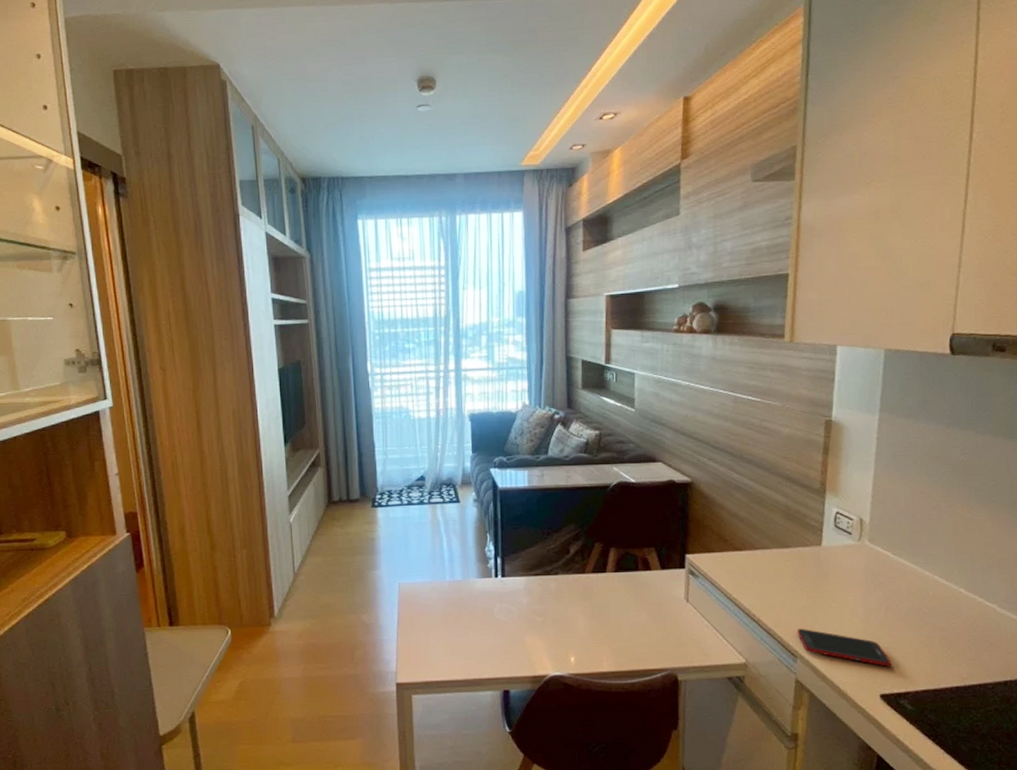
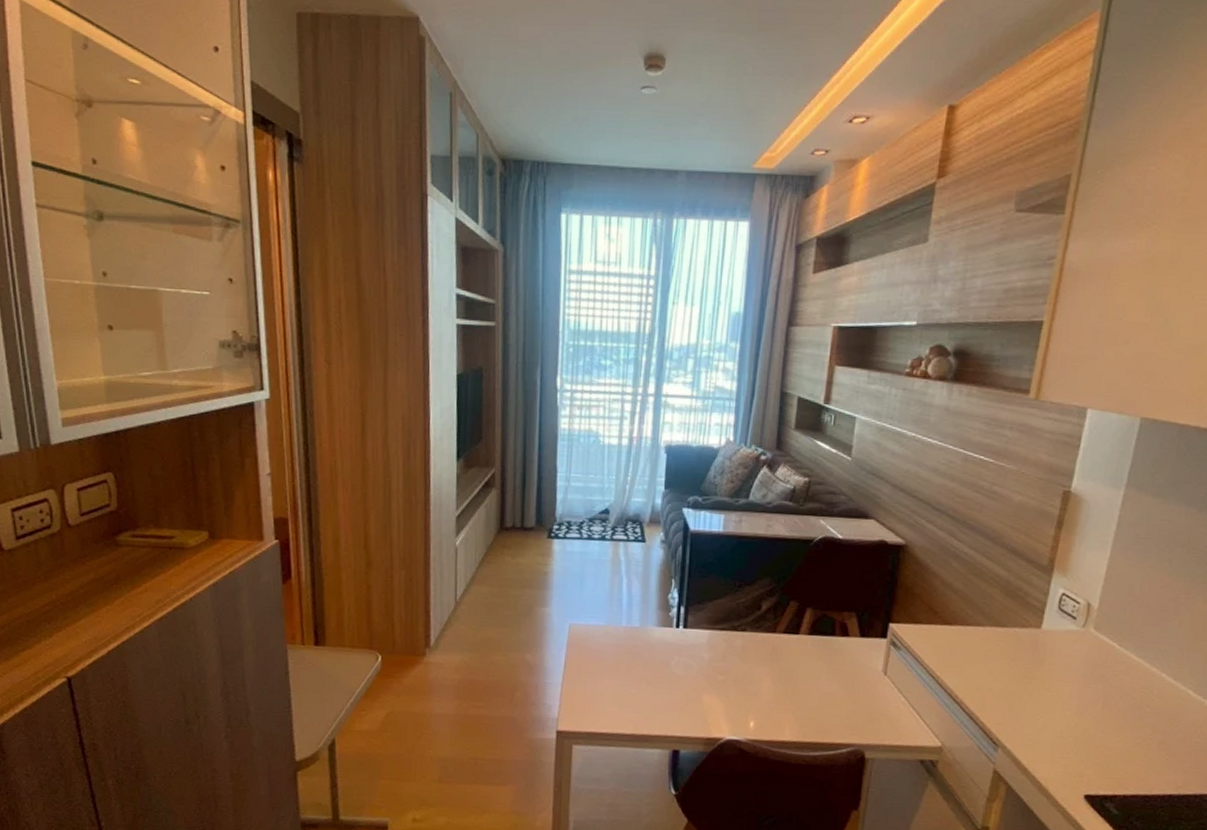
cell phone: present [797,628,892,667] -> none [1001,715,1102,767]

